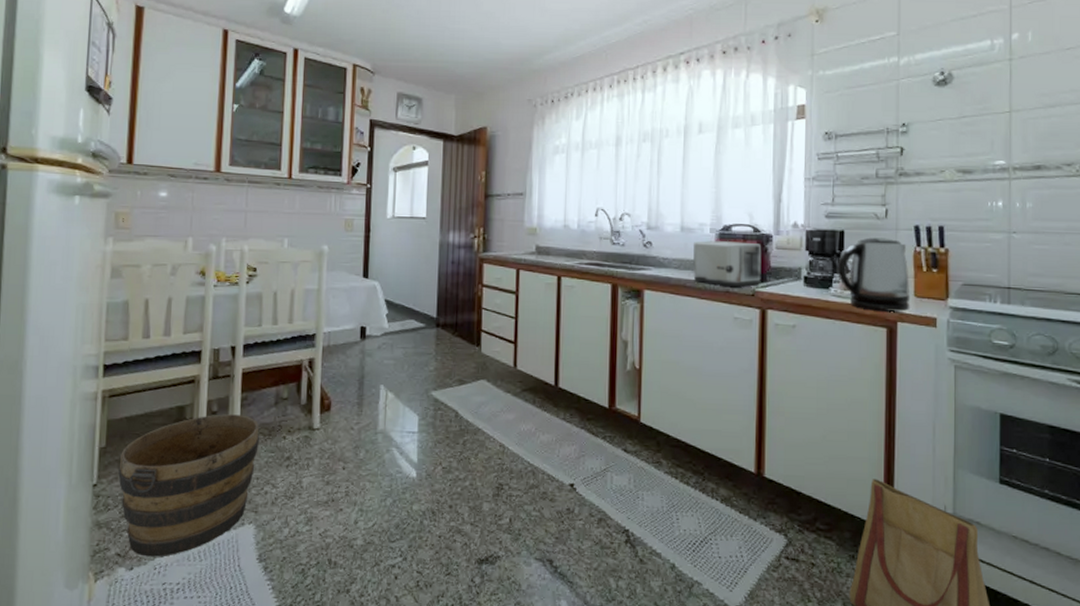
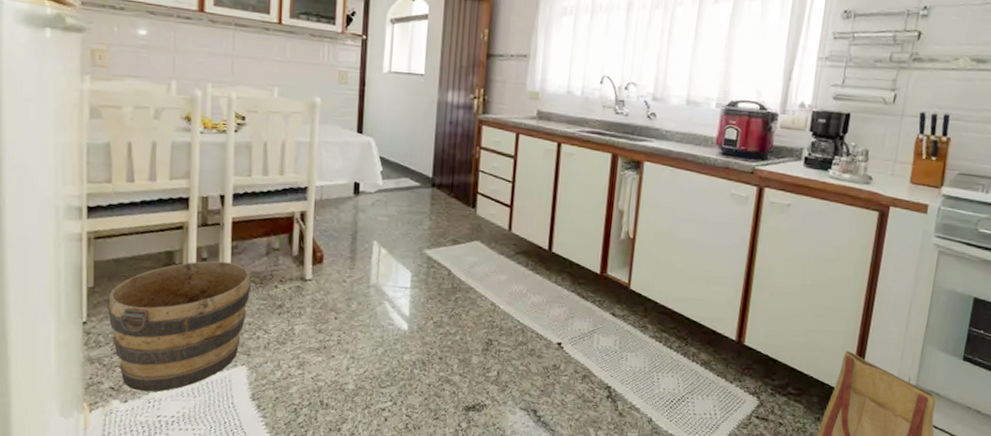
toaster: present [693,241,762,288] -> none [694,115,766,165]
kettle: present [838,237,911,312] -> none [838,122,909,197]

